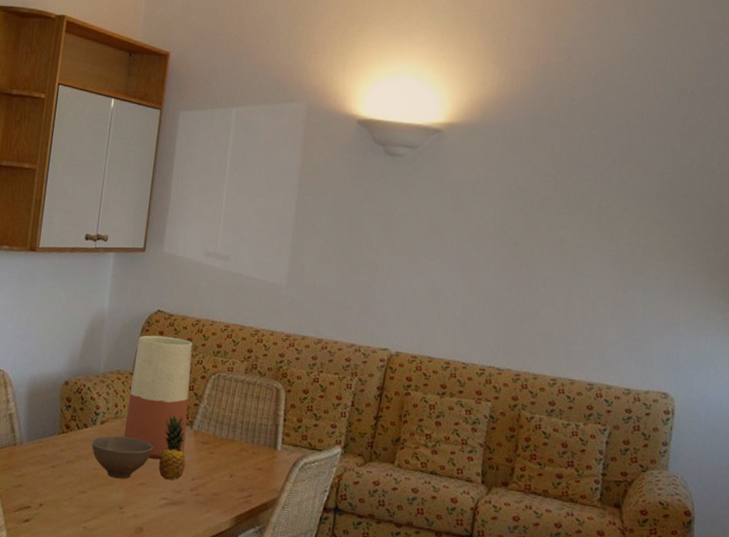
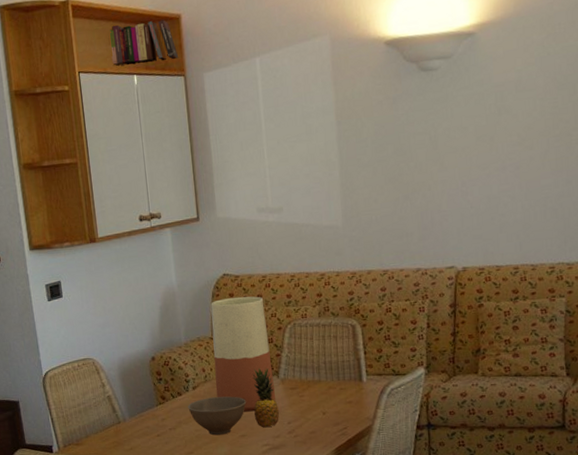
books: none [93,49,160,93] -> present [110,19,179,67]

